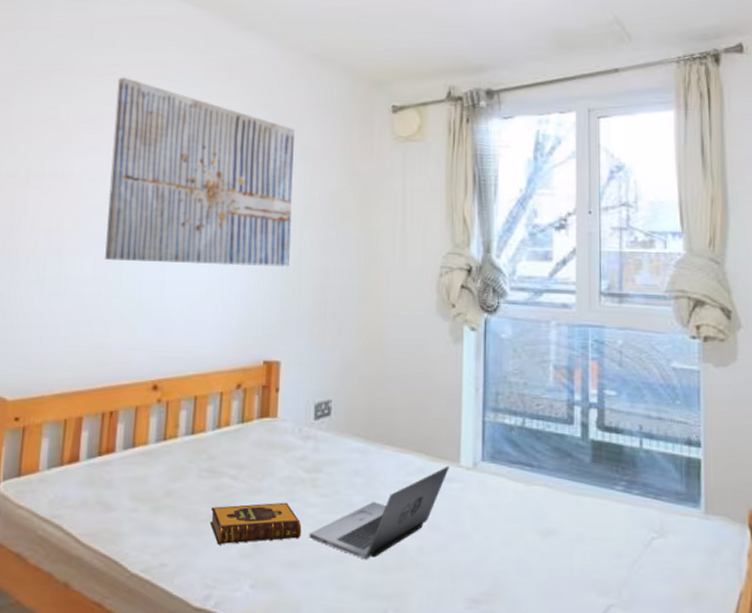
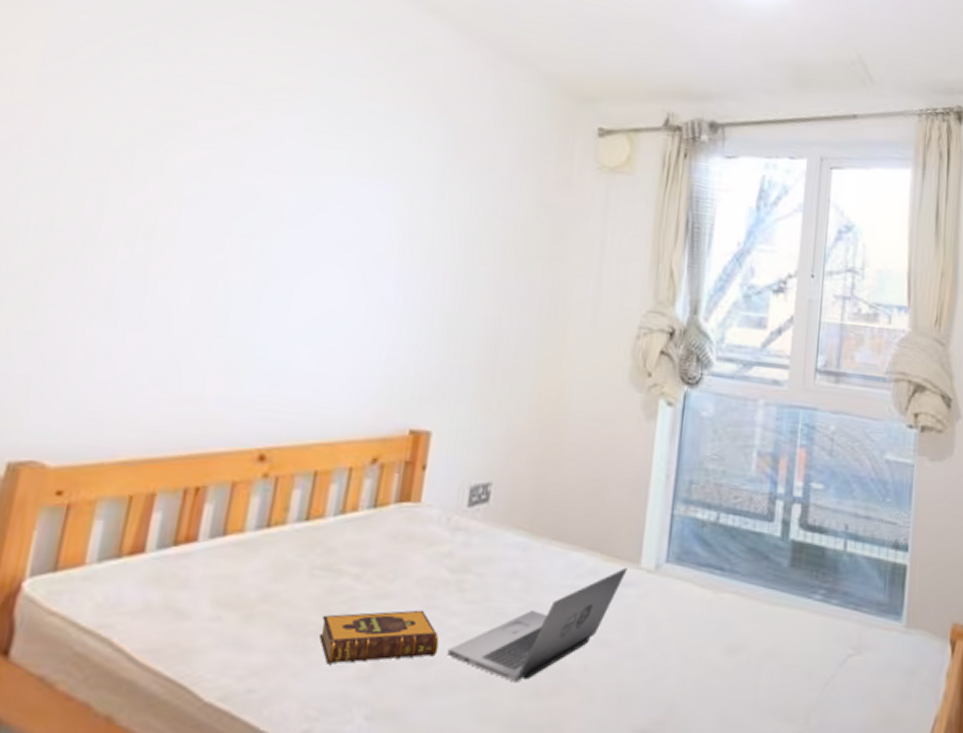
wall art: present [105,77,295,267] -> none [209,51,477,314]

